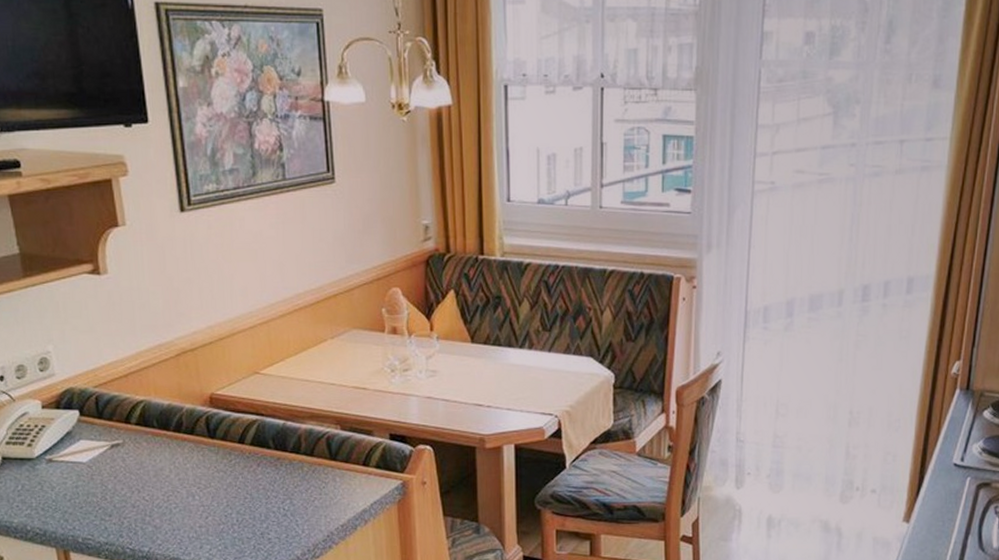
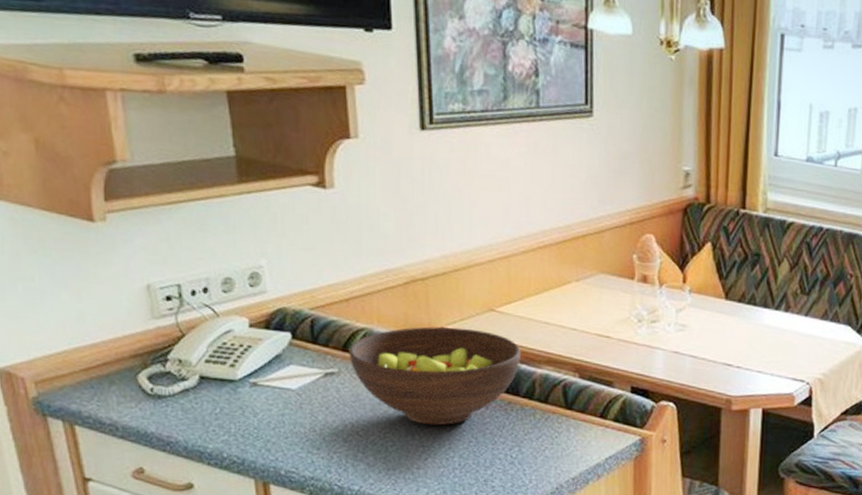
fruit bowl: none [131,392,286,486] -> present [348,326,521,426]

